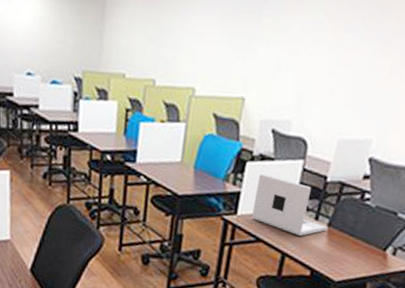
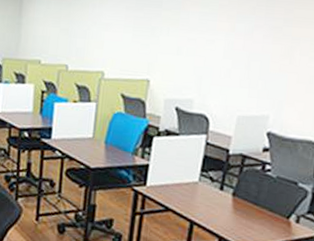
laptop: present [252,173,328,236] -> none [160,147,232,205]

